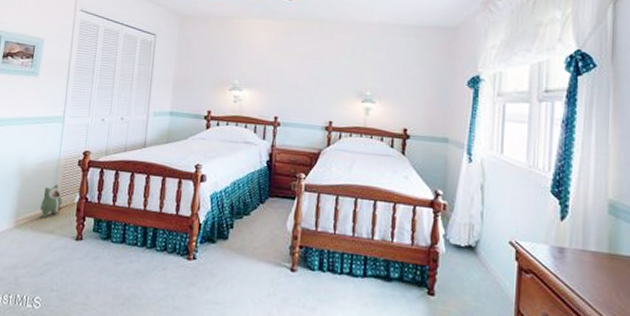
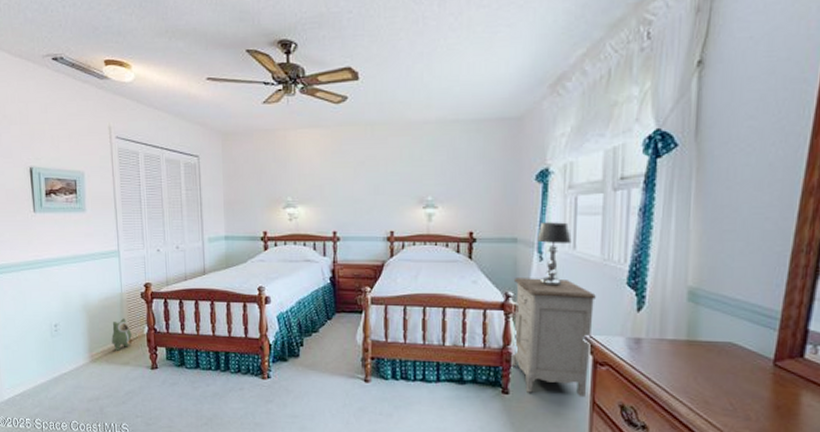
nightstand: none [438,177,521,306] -> present [511,278,596,398]
table lamp: none [467,125,499,189] -> present [537,222,572,287]

